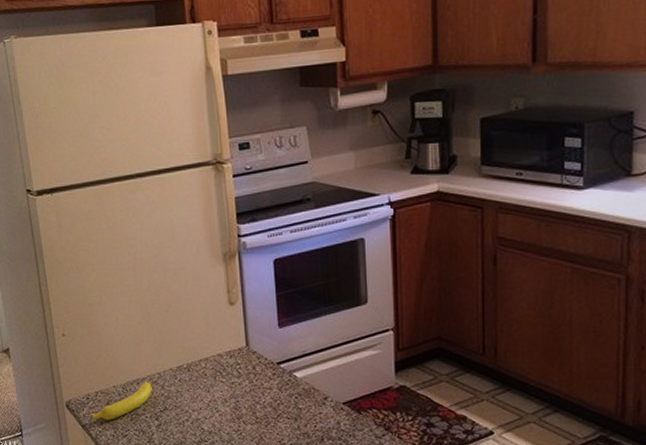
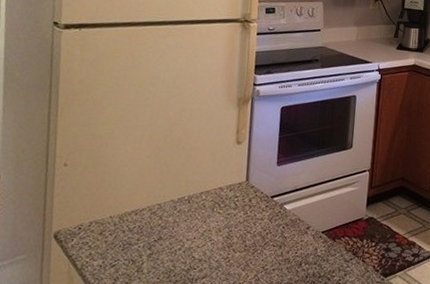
banana: present [91,381,152,420] -> none [80,212,150,250]

